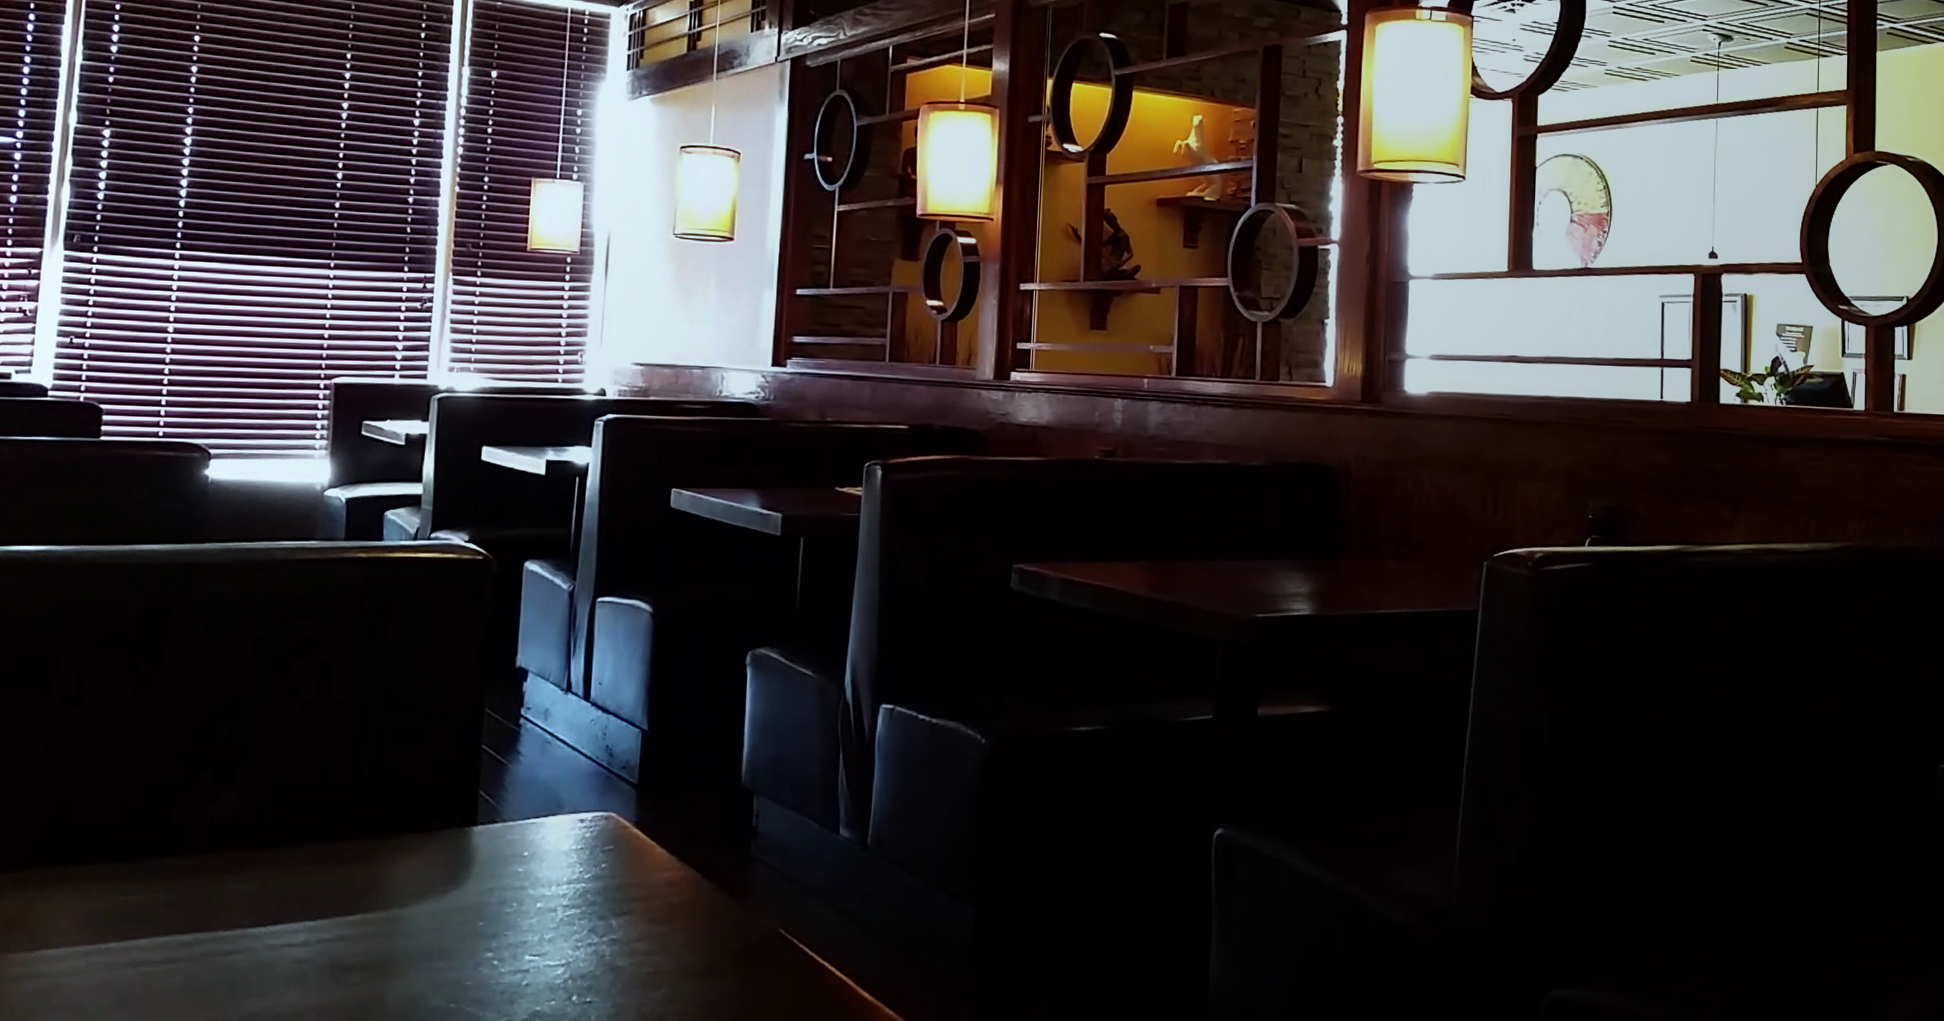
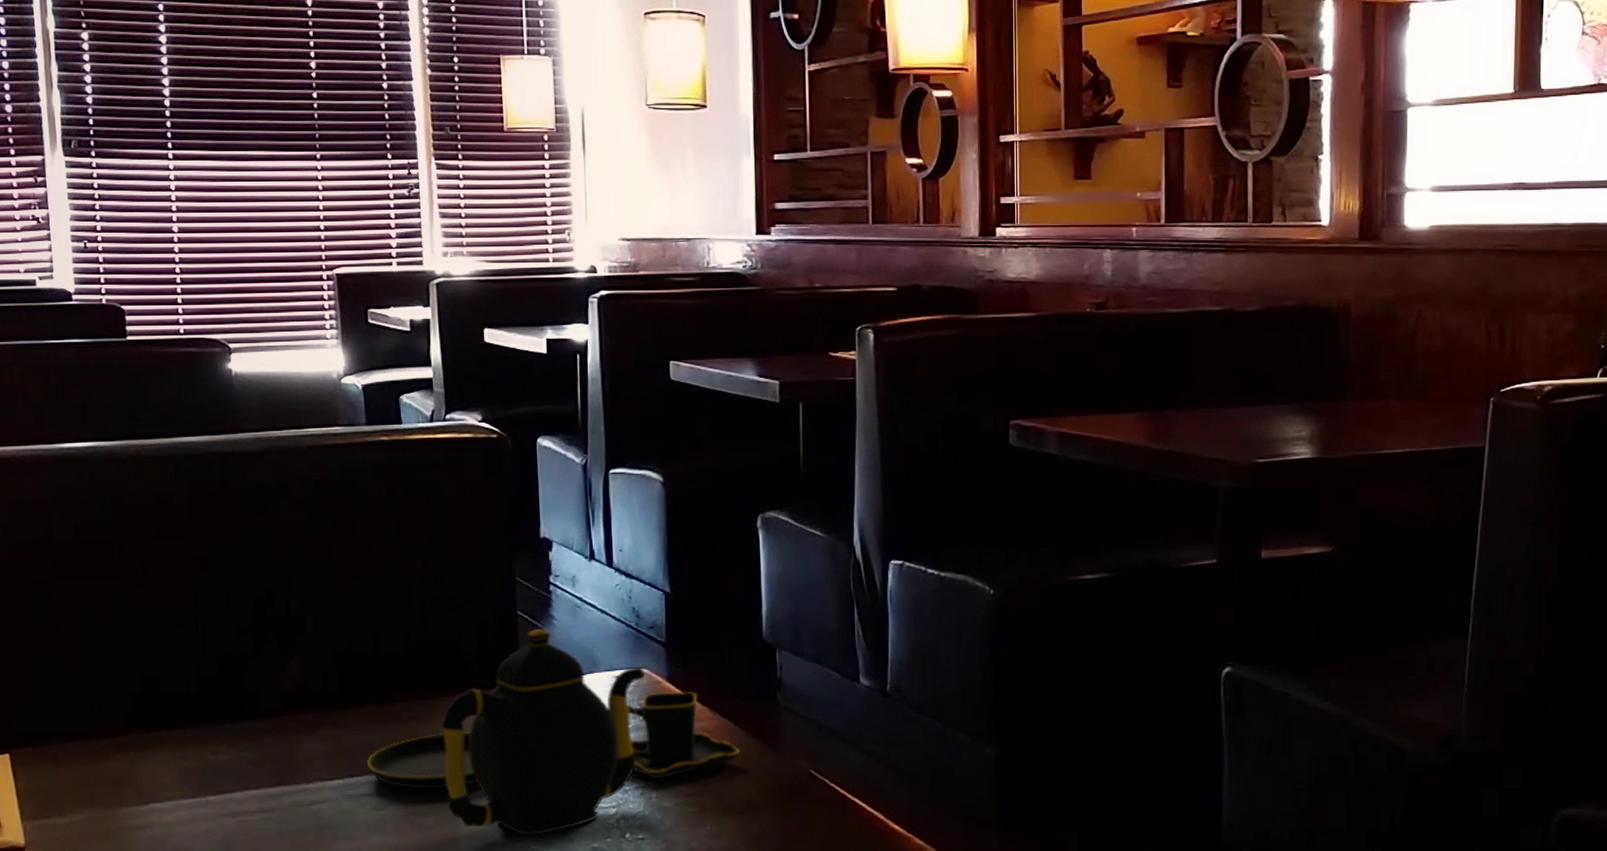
teapot: none [295,765,706,997] -> present [367,629,741,836]

